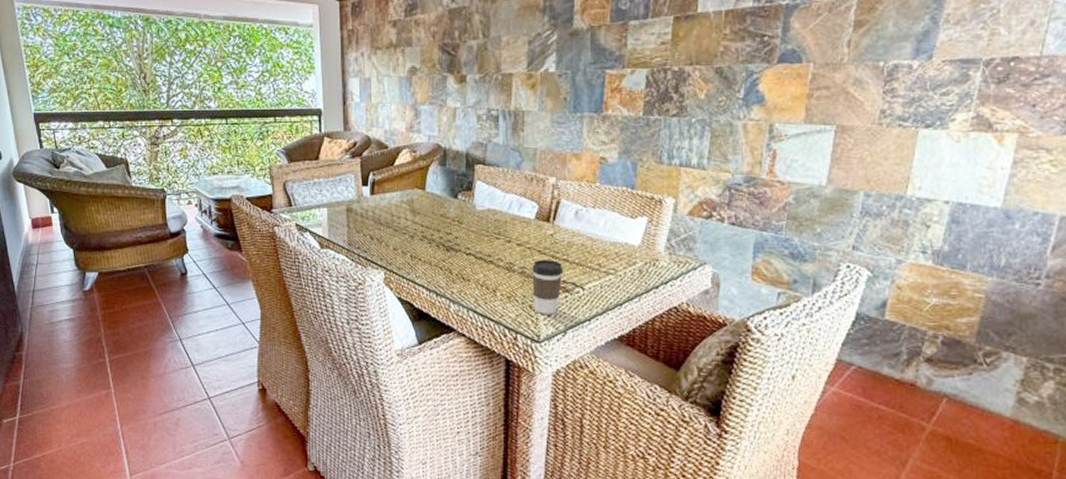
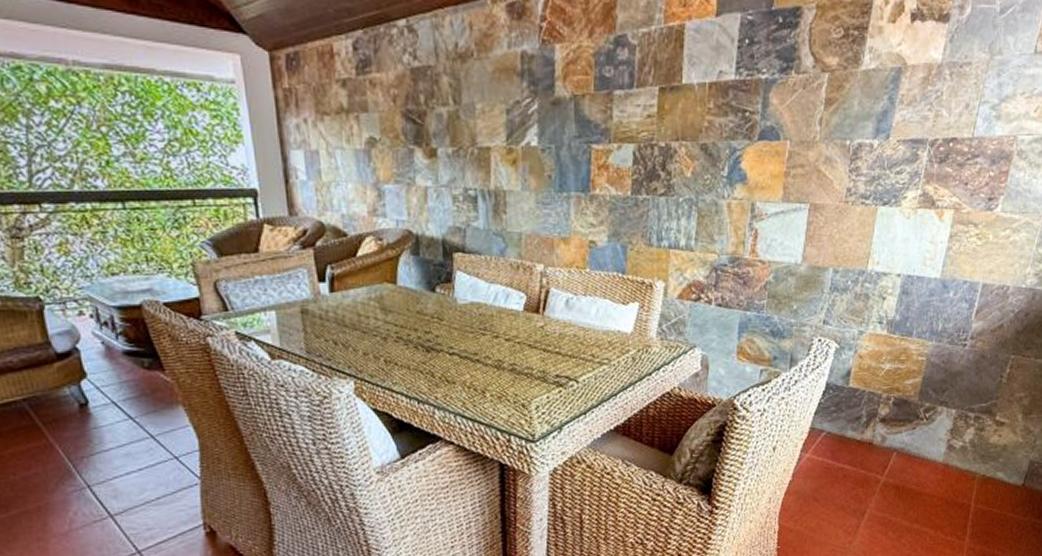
coffee cup: present [532,259,564,314] -> none [523,353,557,412]

